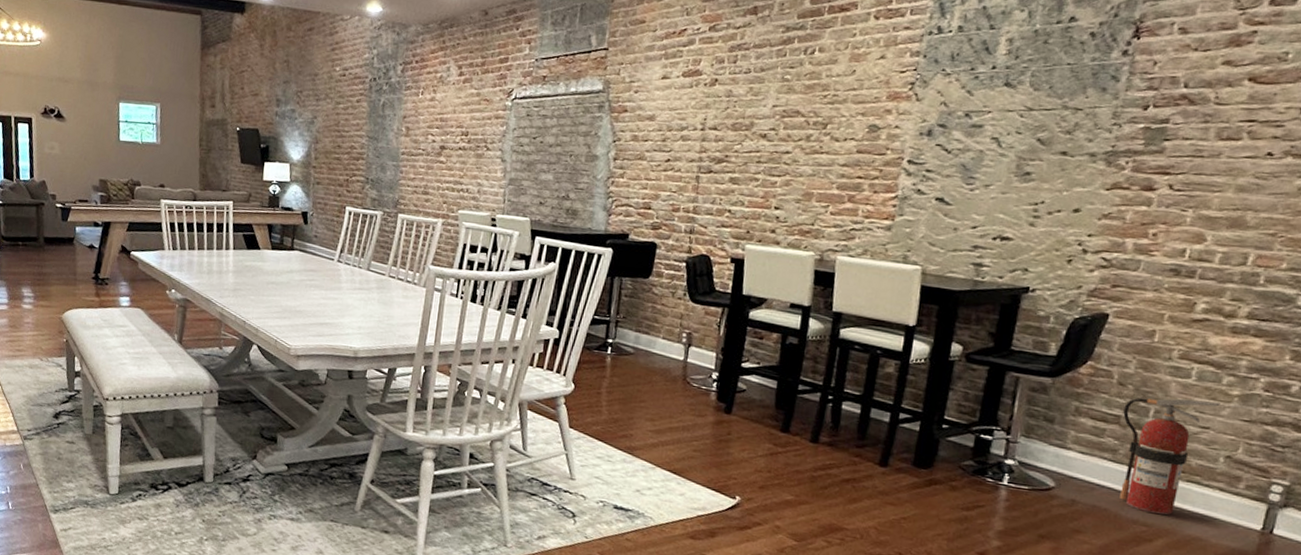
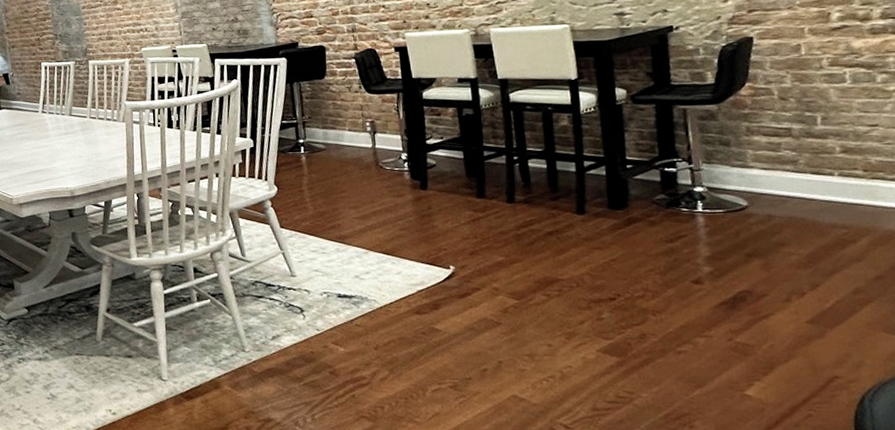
fire extinguisher: present [1120,397,1221,516] -> none [791,100,881,215]

